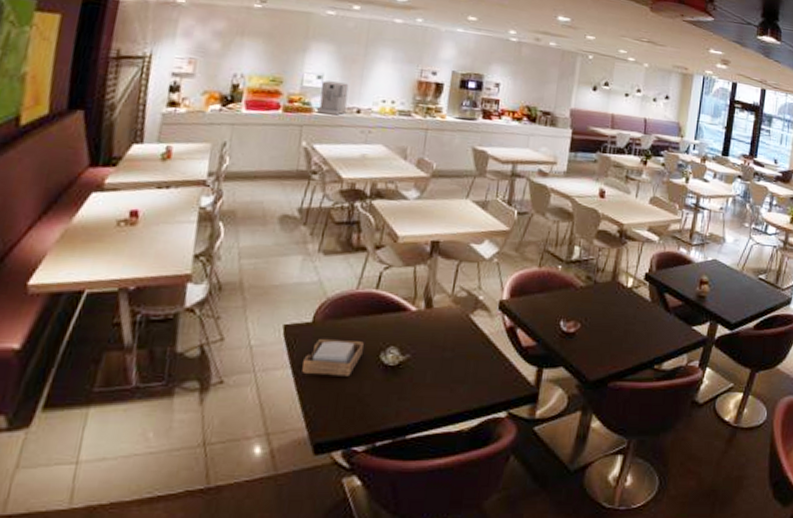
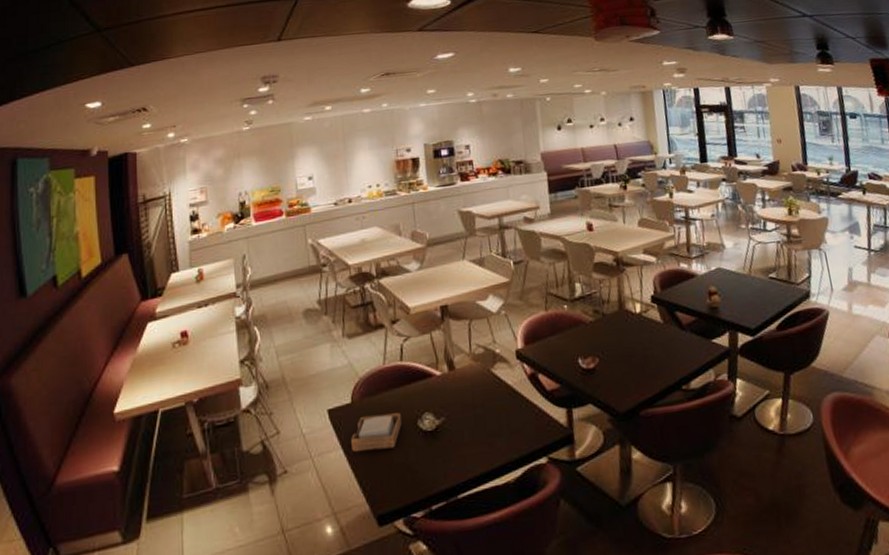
coffee machine: present [316,81,349,116] -> none [313,178,339,212]

